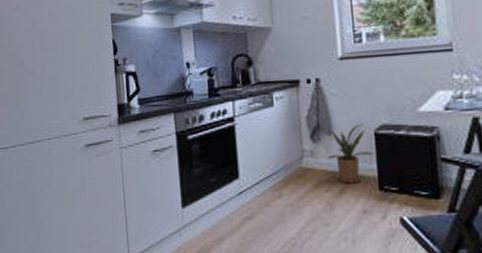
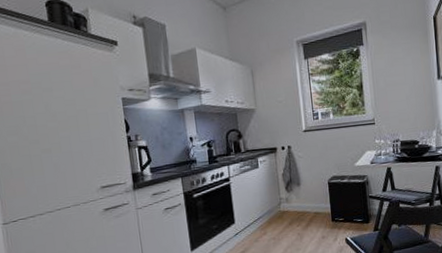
house plant: present [320,123,374,184] -> none [292,176,328,219]

